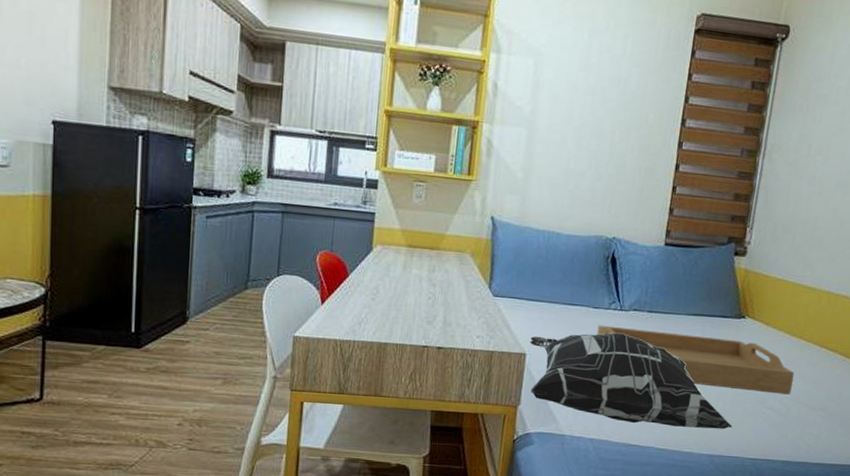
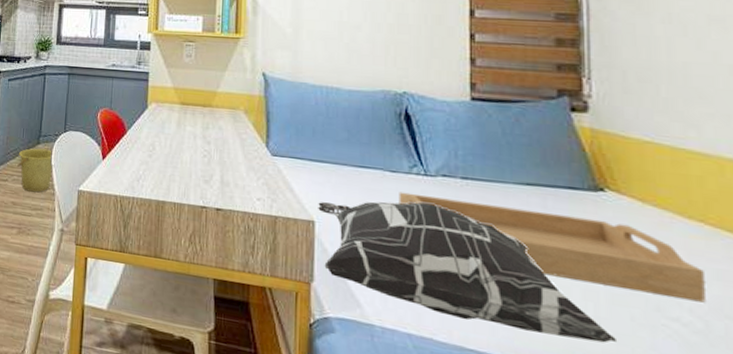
bucket: none [220,294,265,341] -> present [17,148,54,193]

